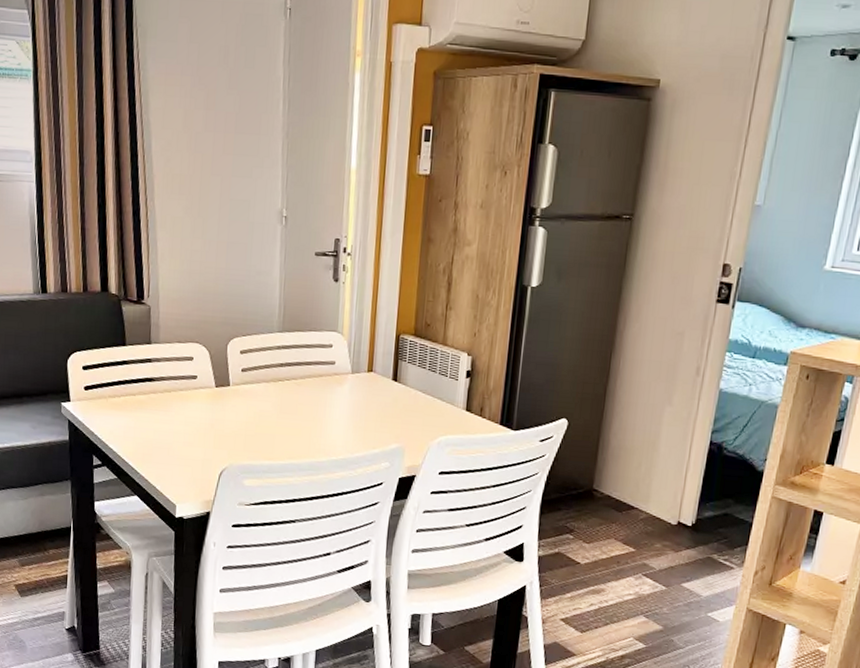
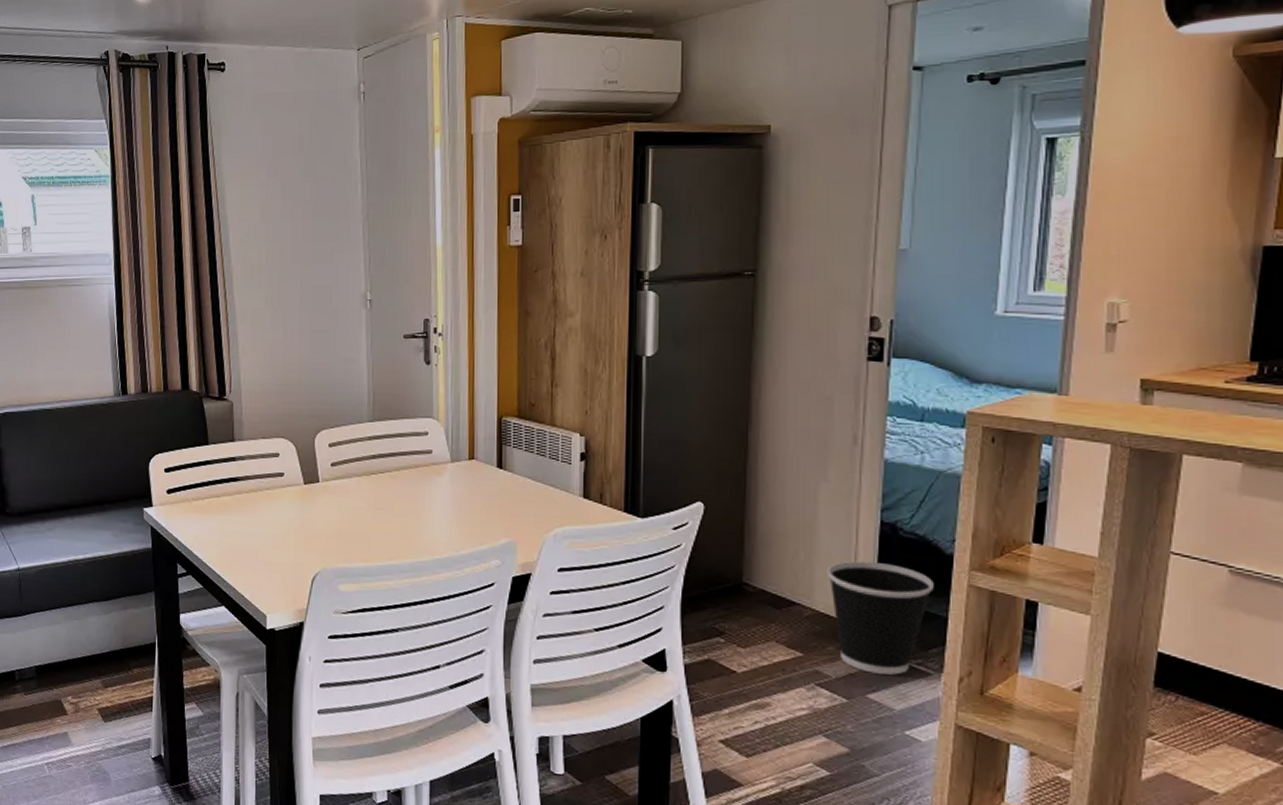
wastebasket: none [662,473,746,568] -> present [827,560,934,675]

